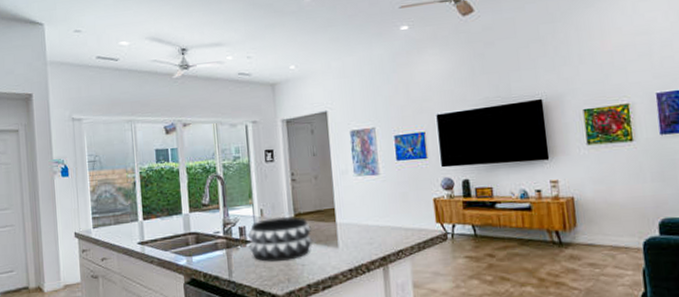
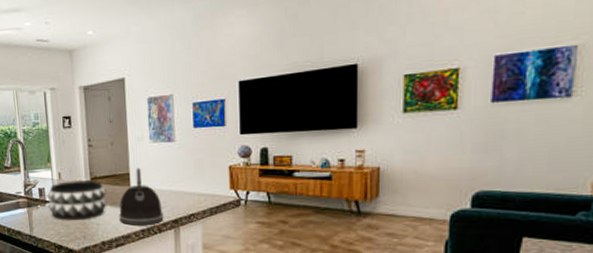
kettle: none [325,202,372,265] -> present [119,167,164,225]

